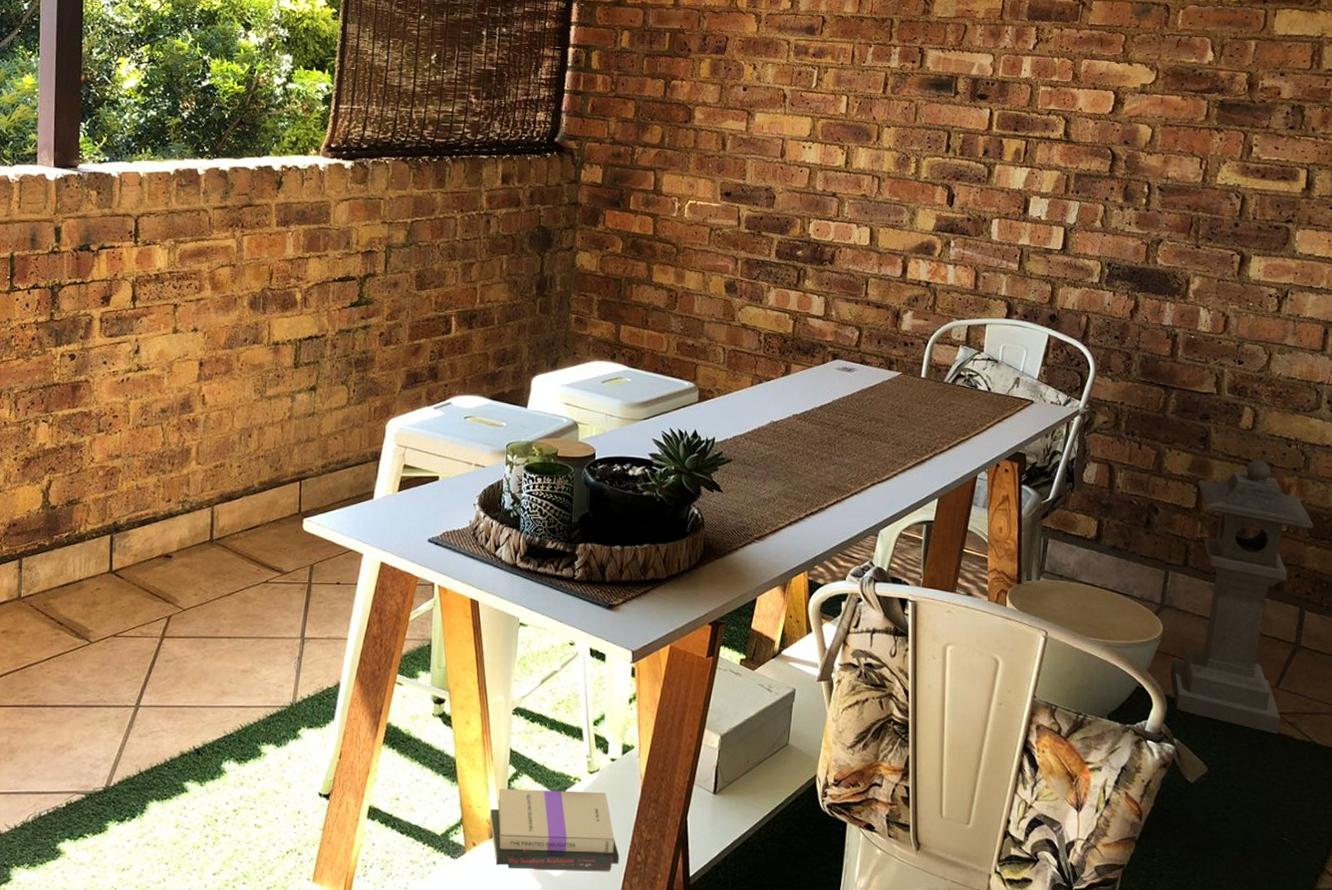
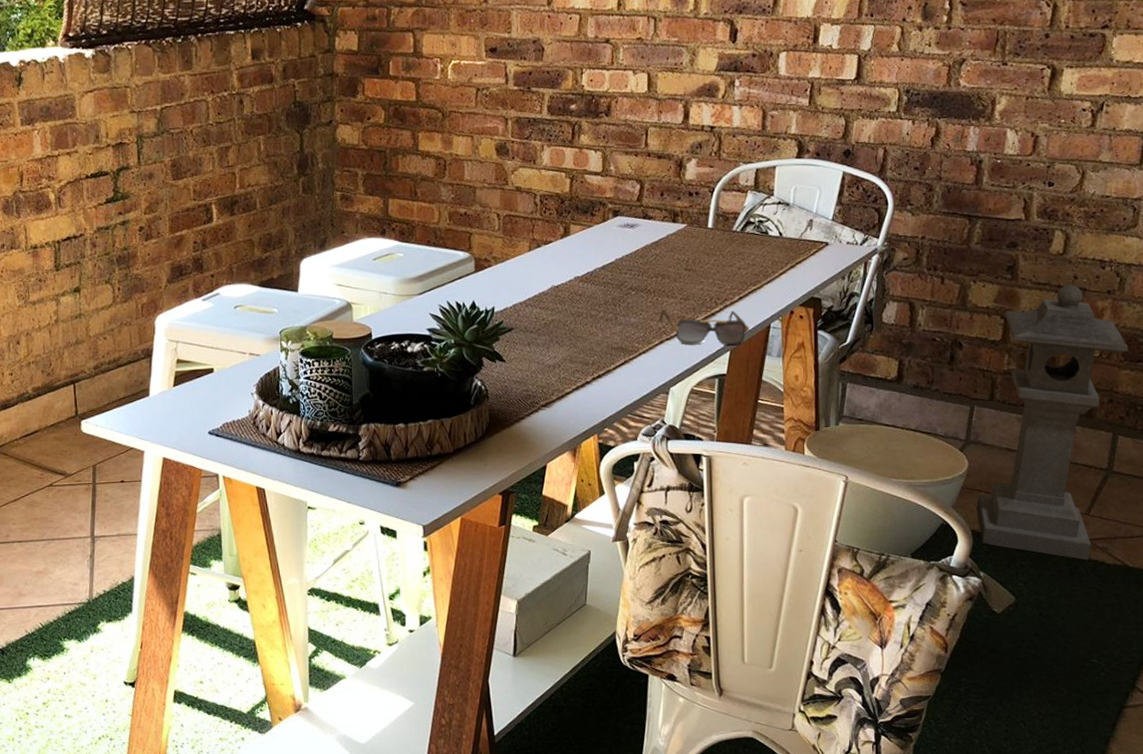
books: present [489,789,620,871] -> none [293,663,424,739]
sunglasses: none [871,453,957,492] -> present [658,310,749,345]

